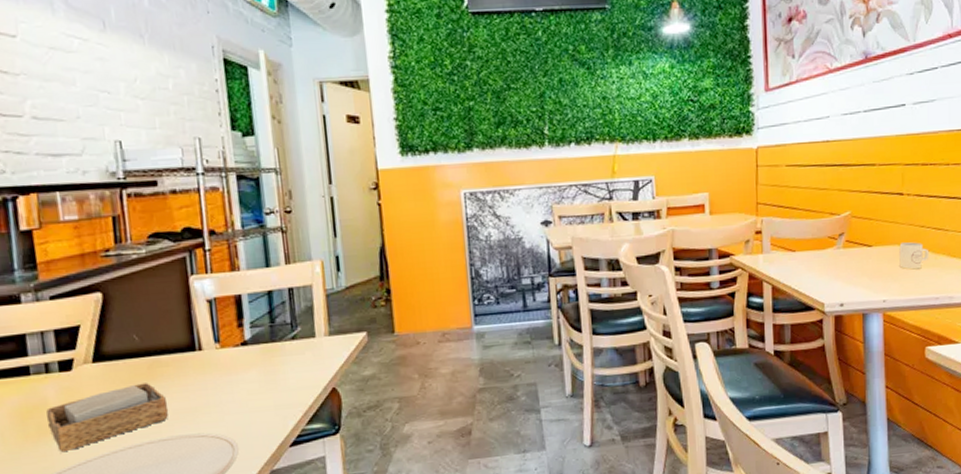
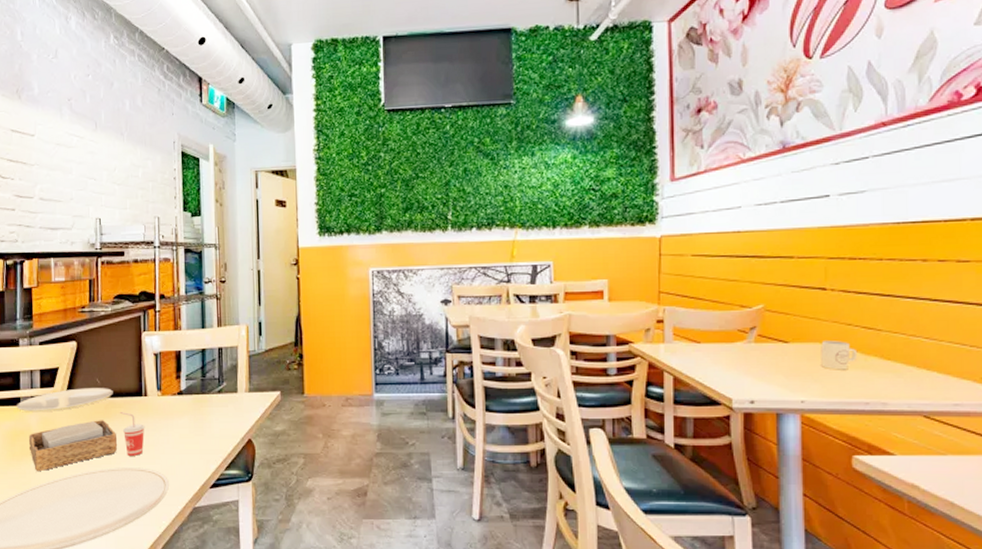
plate: none [24,345,157,383] -> present [16,388,113,413]
beverage cup: none [168,371,203,421] -> present [120,412,145,456]

